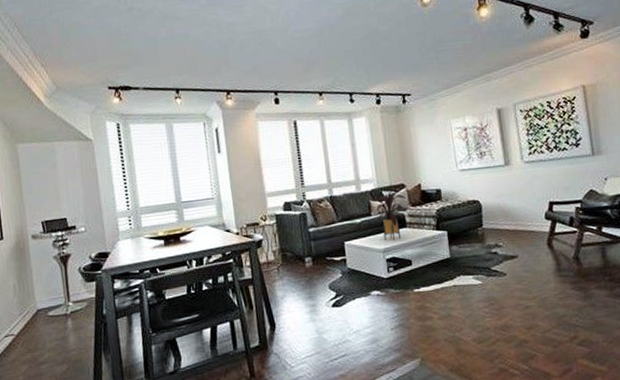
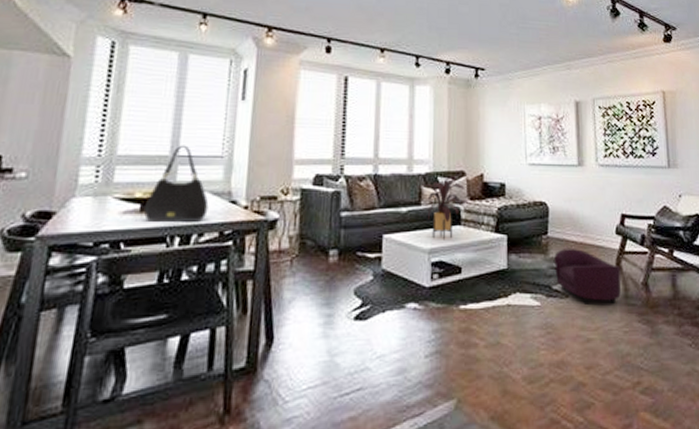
handbag: none [166,193,211,252] -> present [143,145,209,222]
dog bed: none [489,235,554,279] -> present [553,249,622,304]

